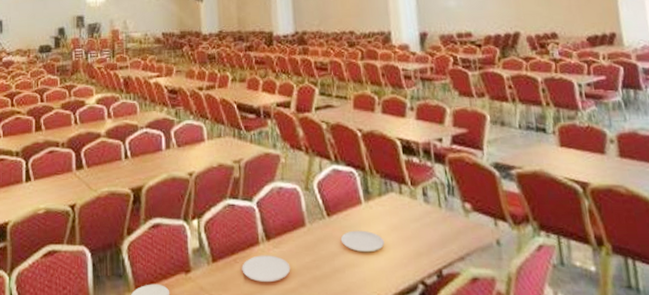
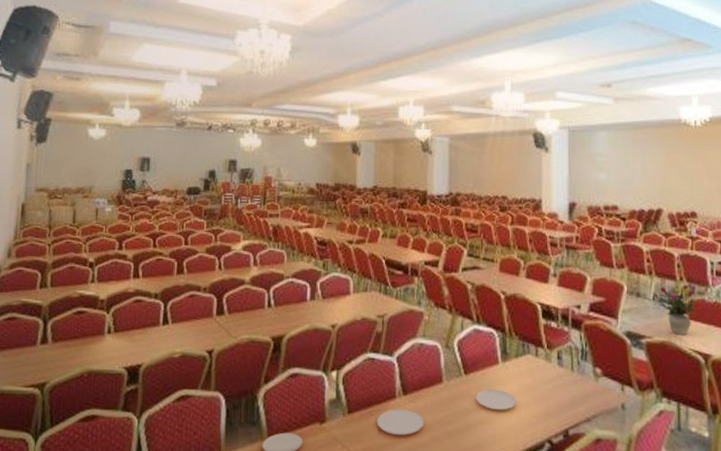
flower arrangement: none [519,108,569,165] -> present [652,283,698,336]

